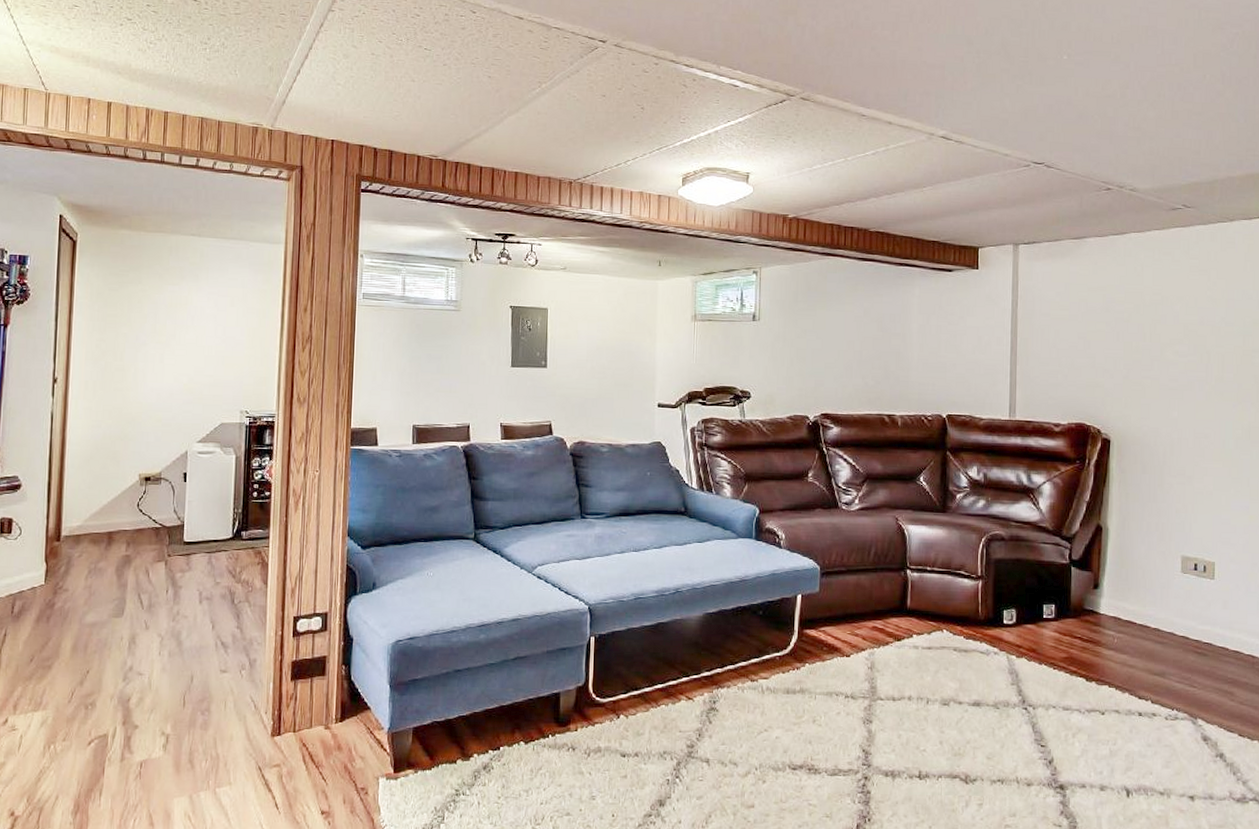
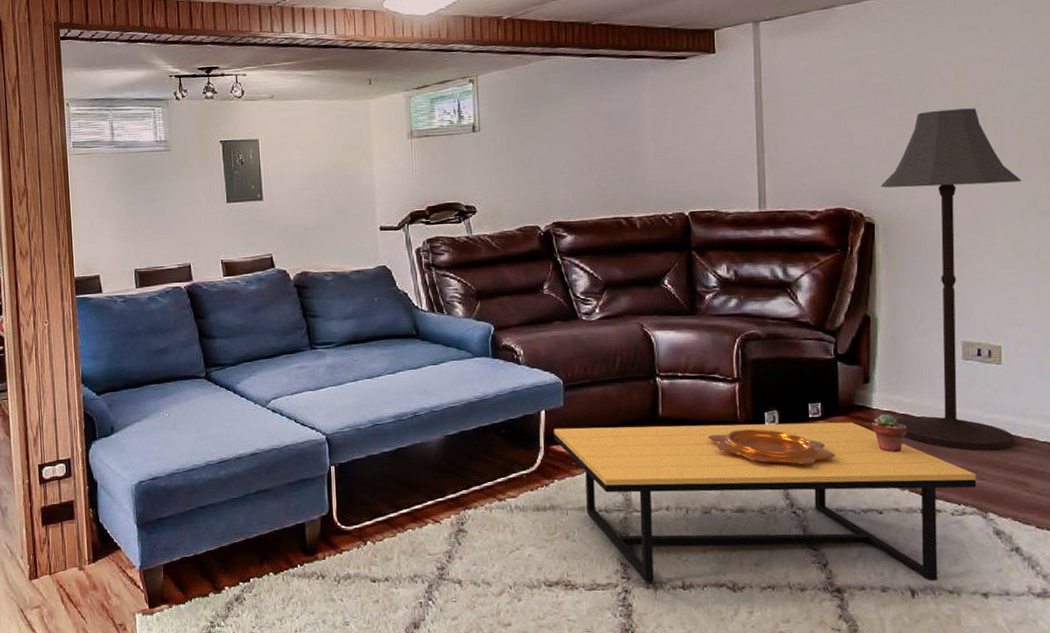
coffee table: none [808,613,1189,782] -> present [553,422,977,582]
decorative bowl: none [951,625,1065,663] -> present [708,429,835,465]
potted succulent: none [1099,618,1131,657] -> present [872,413,908,453]
floor lamp: none [1117,341,1238,660] -> present [880,108,1022,451]

